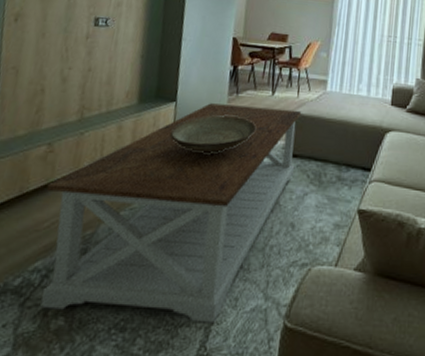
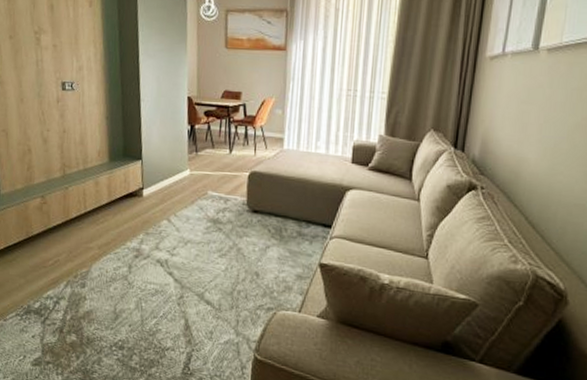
coffee table: present [40,103,302,323] -> none [46,161,260,350]
decorative bowl: present [169,115,257,153] -> none [139,173,217,207]

